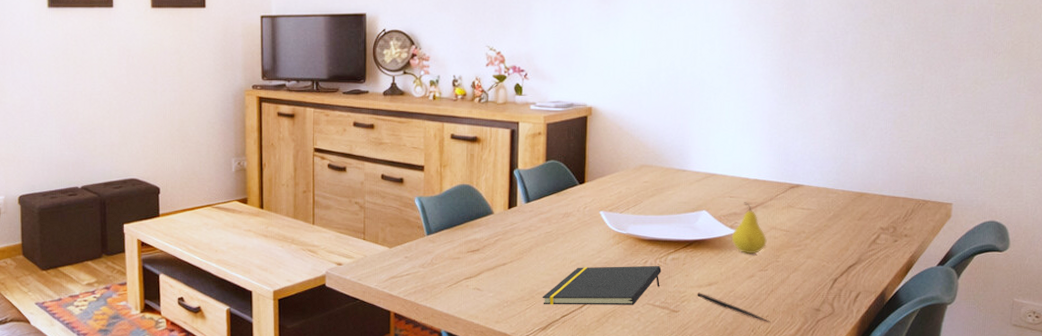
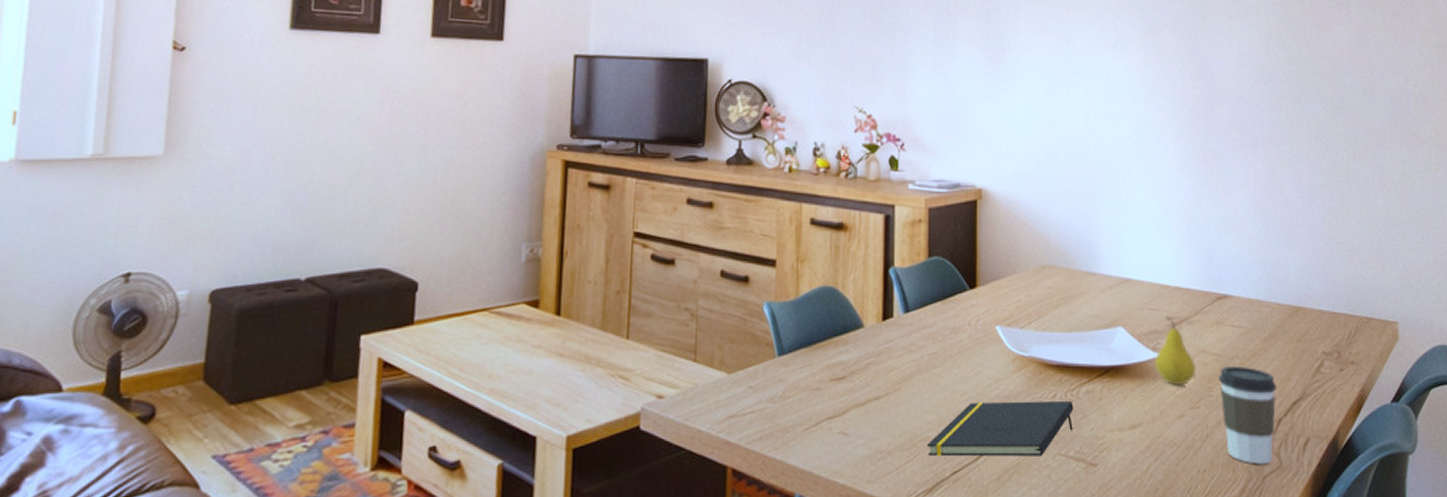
pen: present [697,293,771,322] -> none [1119,438,1210,480]
coffee cup: none [786,239,836,312] -> present [1219,365,1277,465]

